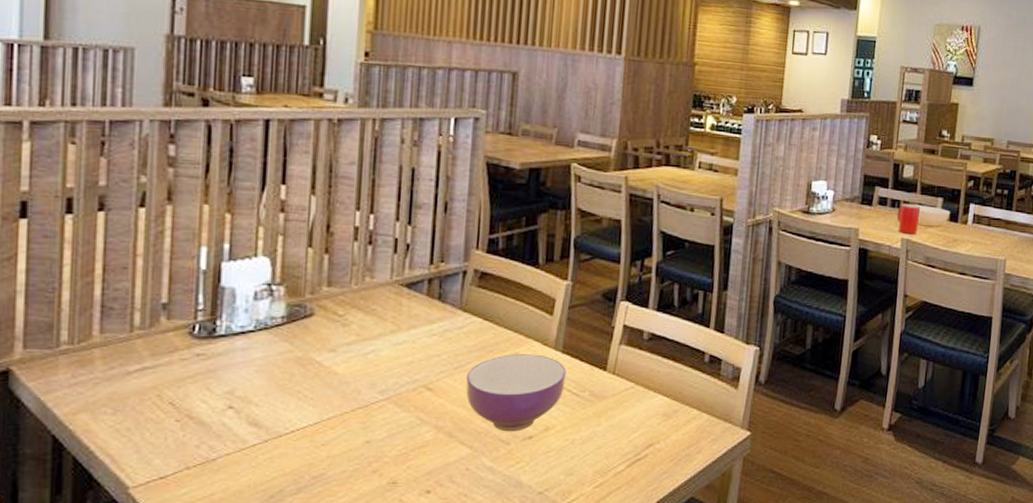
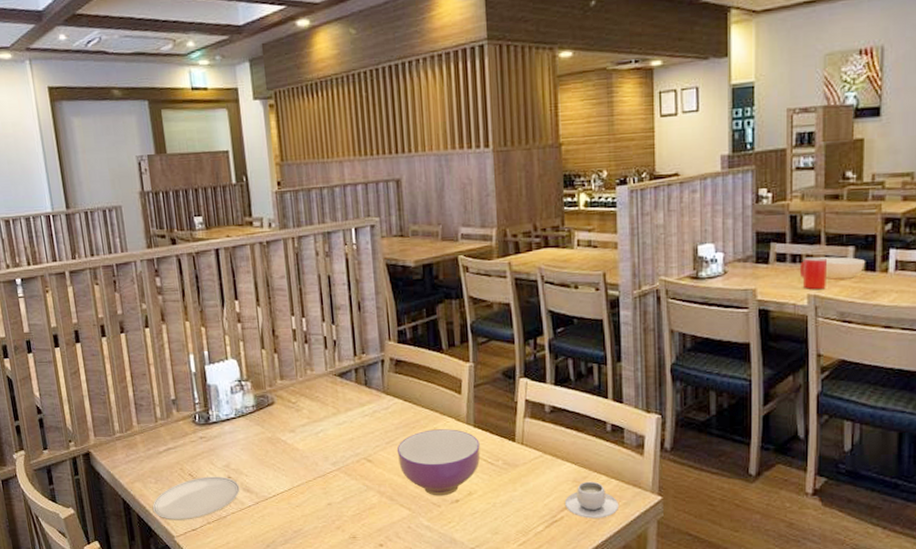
plate: none [100,406,244,466] -> present [152,476,240,520]
teacup: none [650,415,708,456] -> present [564,481,620,519]

